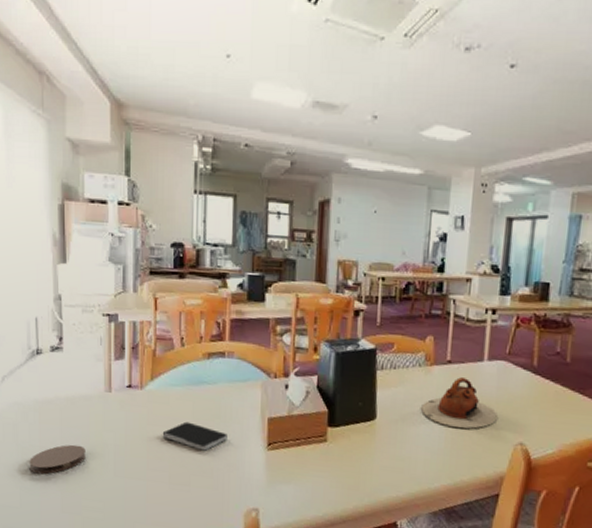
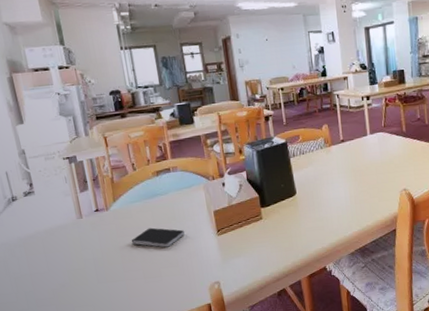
coaster: present [29,444,86,475] -> none [23,265,71,296]
teapot: present [421,377,497,429] -> none [328,150,384,188]

